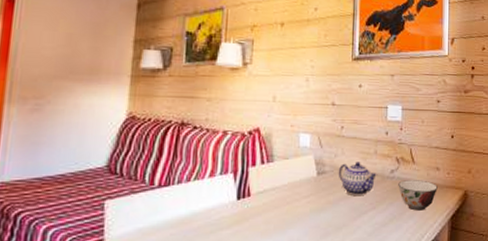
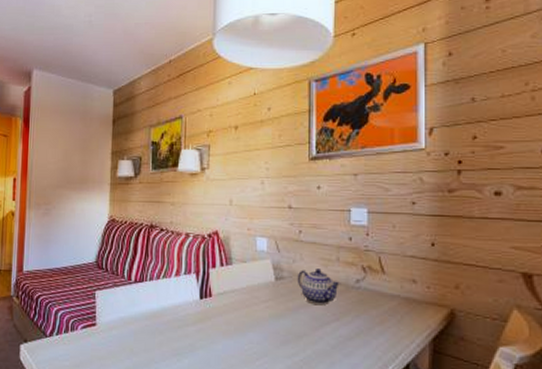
soup bowl: present [398,180,438,211] -> none [365,292,414,328]

